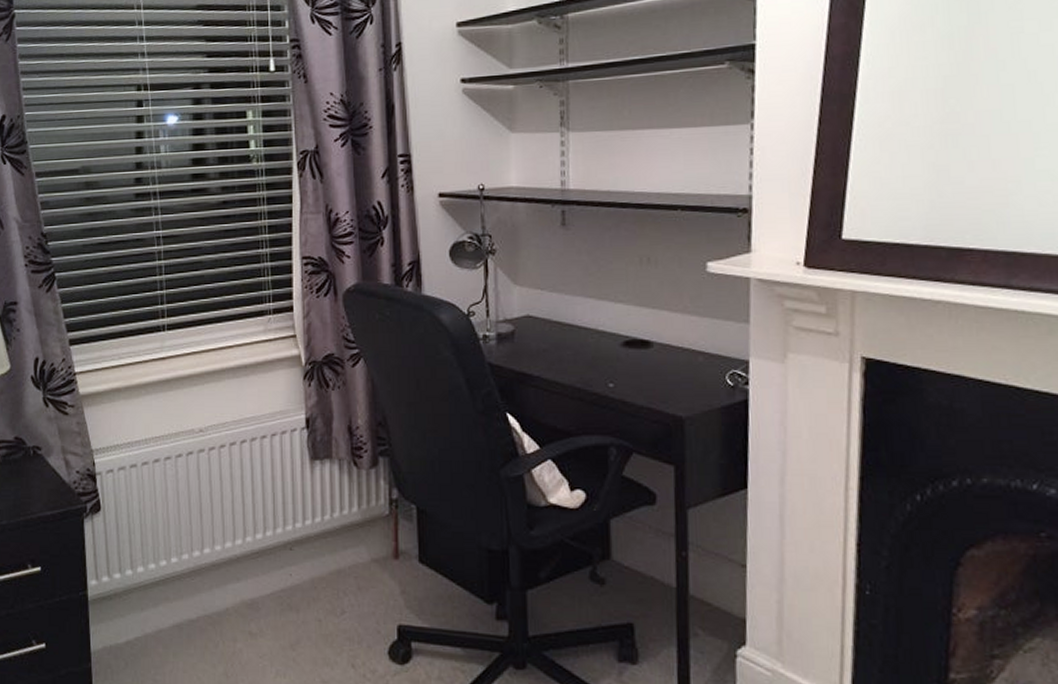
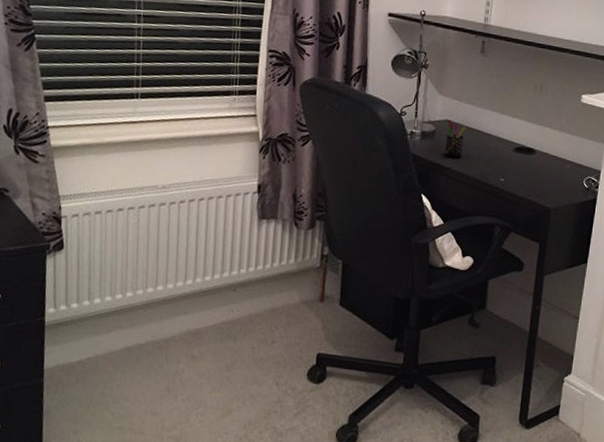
pen holder: none [529,315,554,363] -> present [444,119,466,158]

